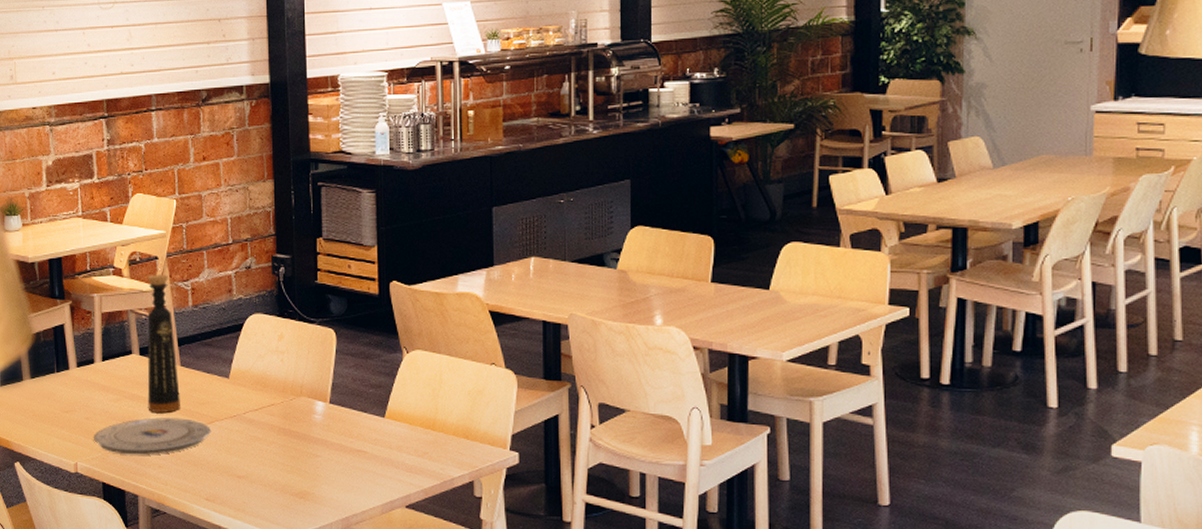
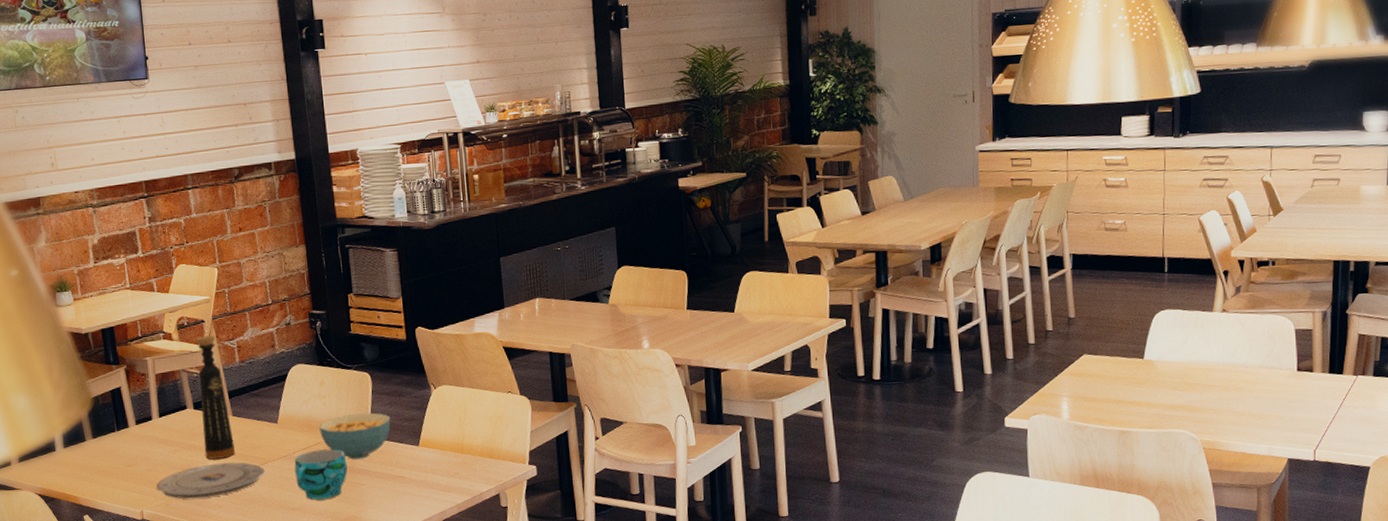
cup: none [244,412,303,469] -> present [294,449,348,500]
cereal bowl: none [274,374,355,427] -> present [319,412,391,460]

